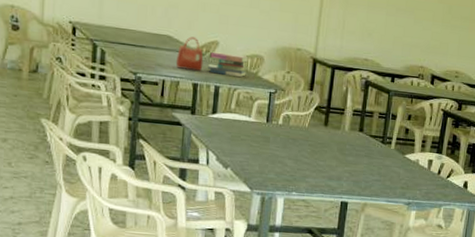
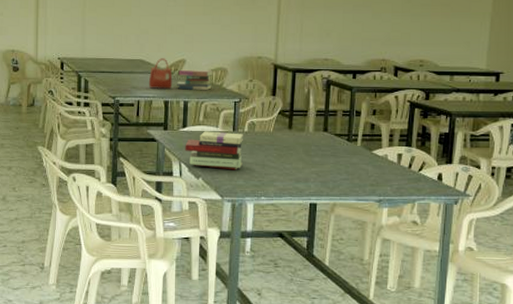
books: none [213,119,277,163] -> present [185,131,243,170]

